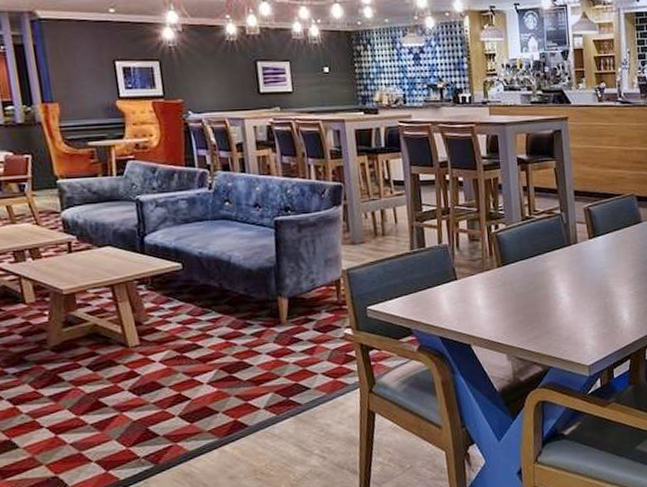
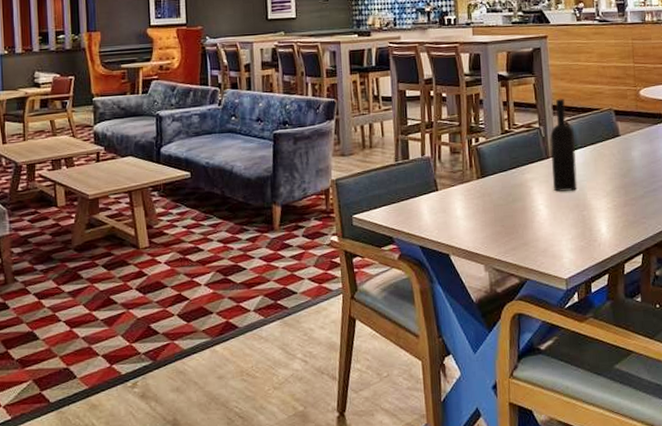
wine bottle: none [572,183,600,279] -> present [550,98,578,192]

